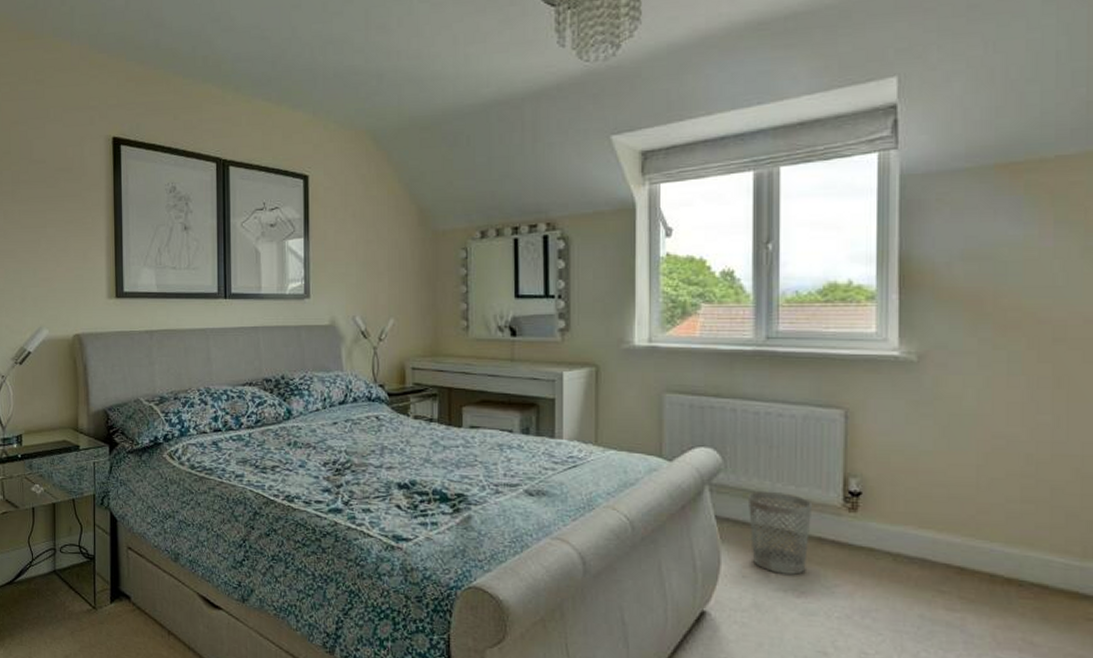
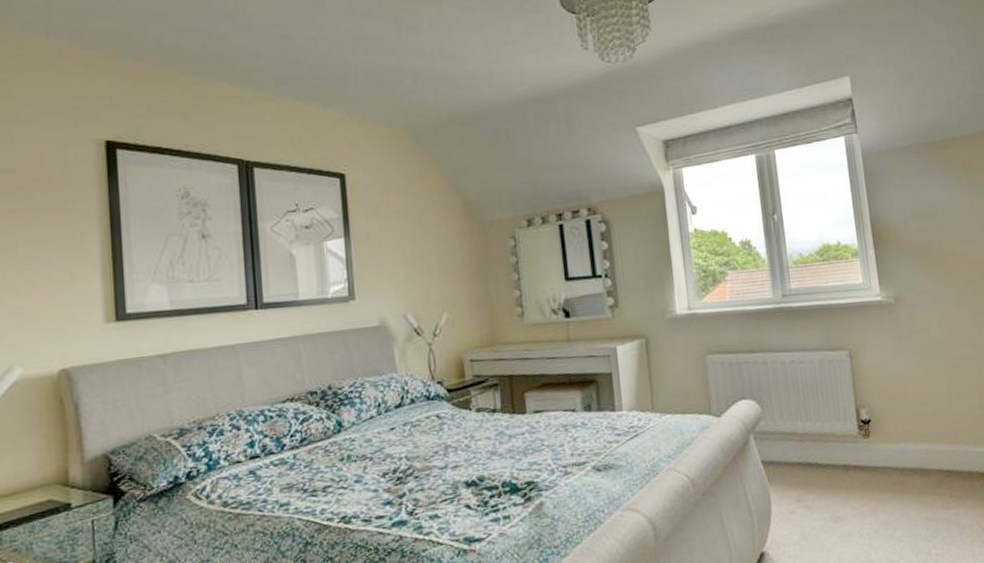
wastebasket: present [749,491,813,575] -> none [786,430,838,504]

